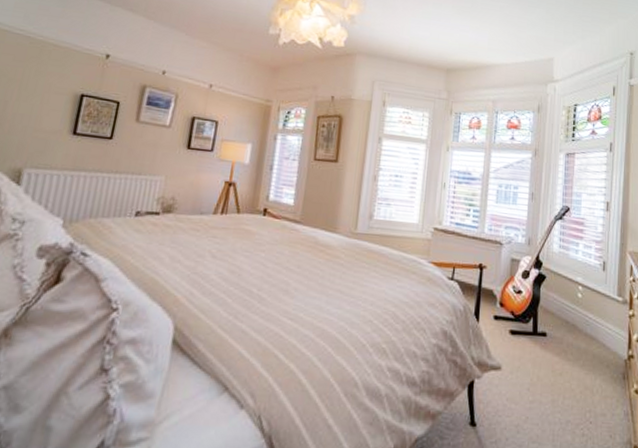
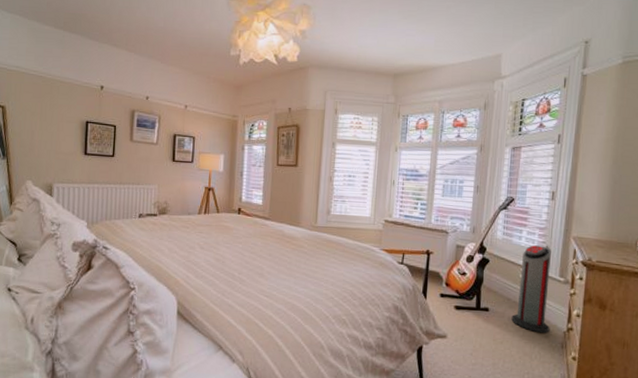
air purifier: none [570,260,611,362] -> present [511,245,551,334]

